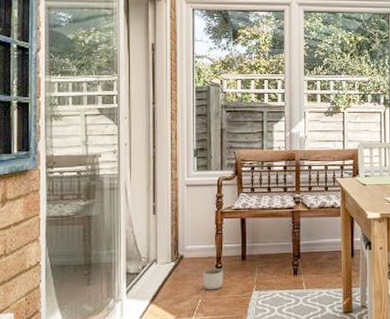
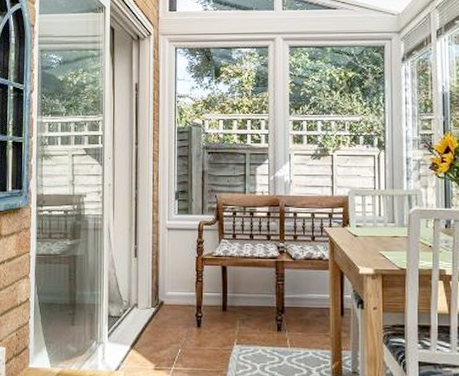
planter: present [203,268,224,290] -> none [183,318,204,341]

